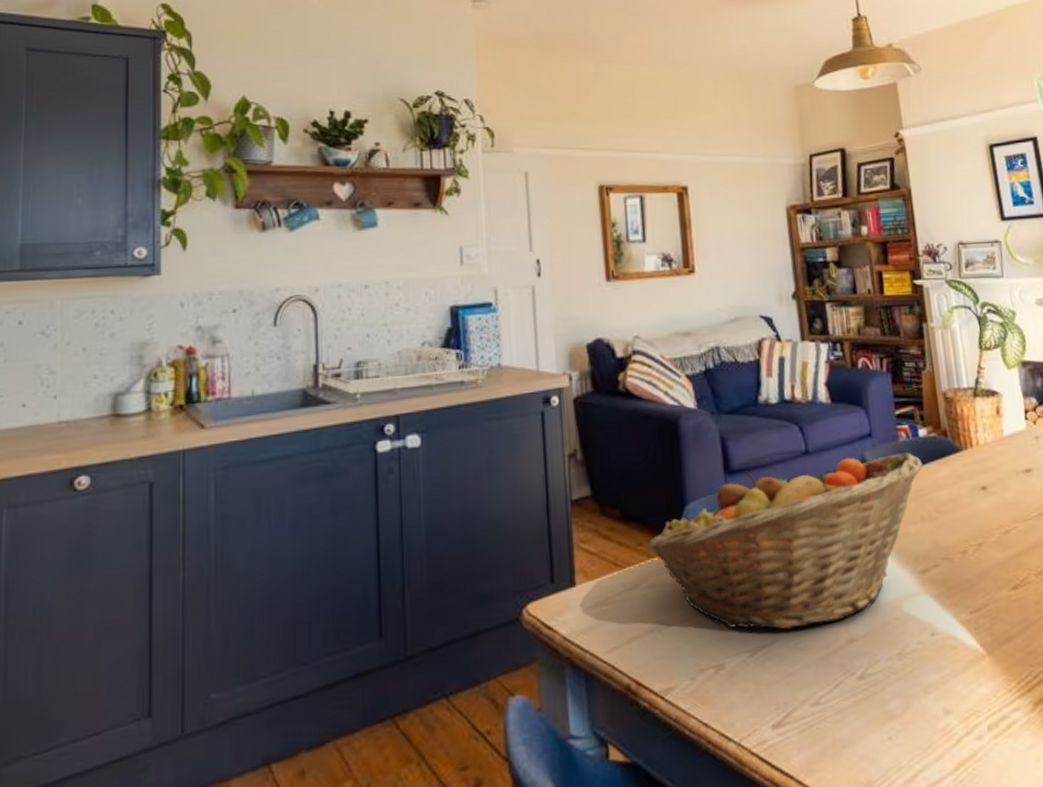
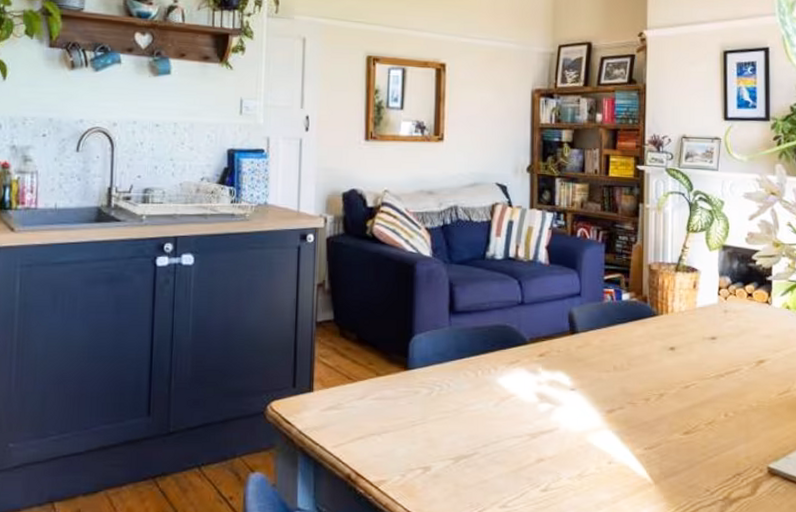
fruit basket: present [647,452,923,630] -> none [376,311,622,445]

